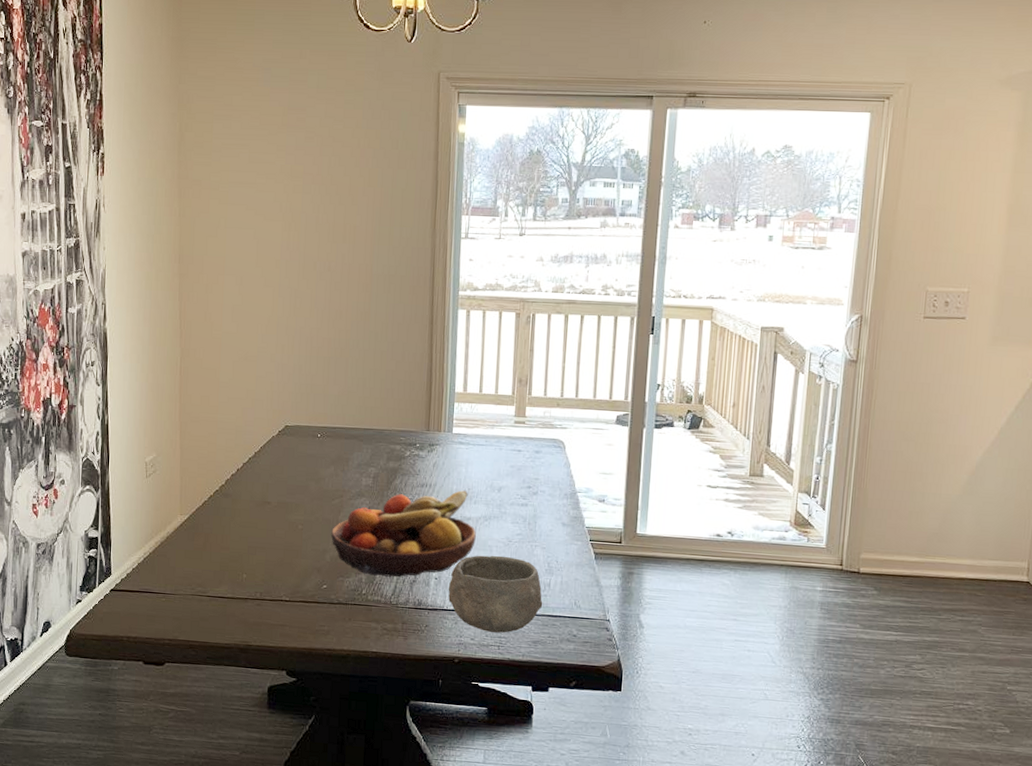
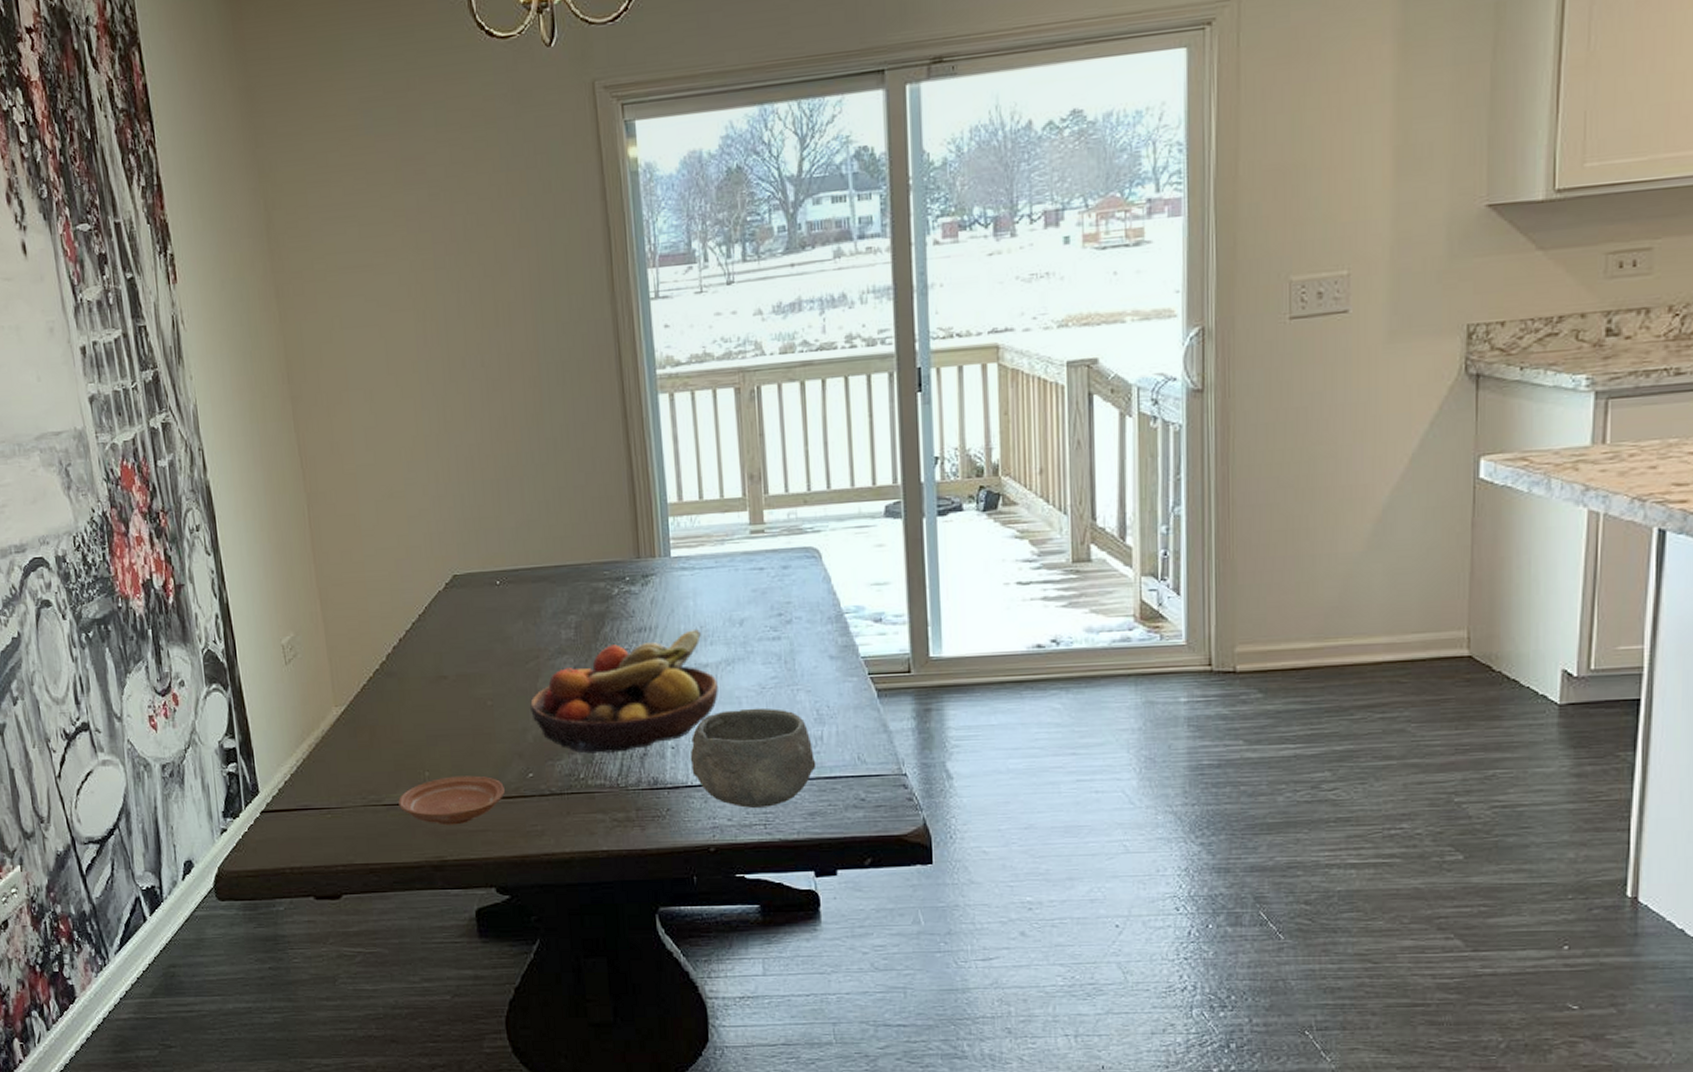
plate: none [219,580,303,619] -> present [398,775,505,826]

